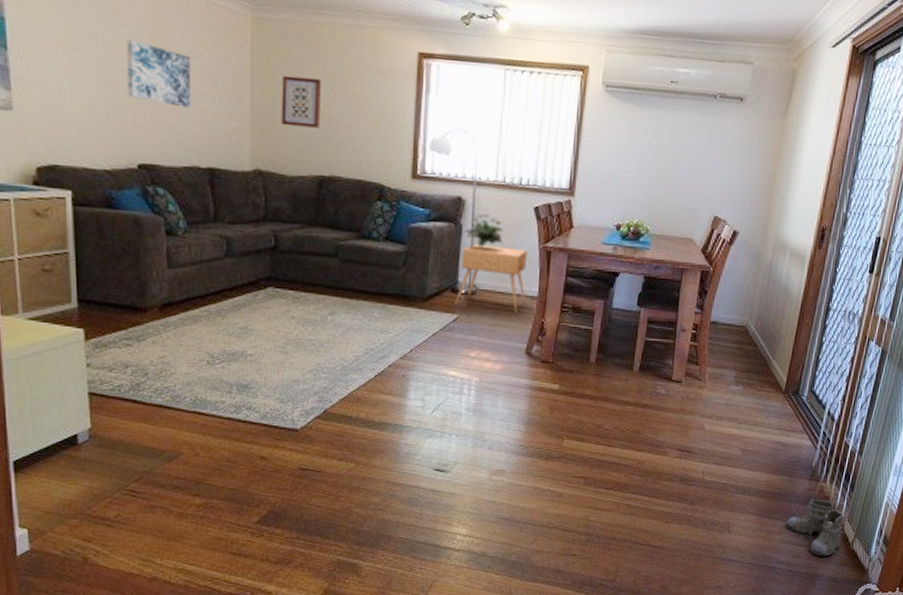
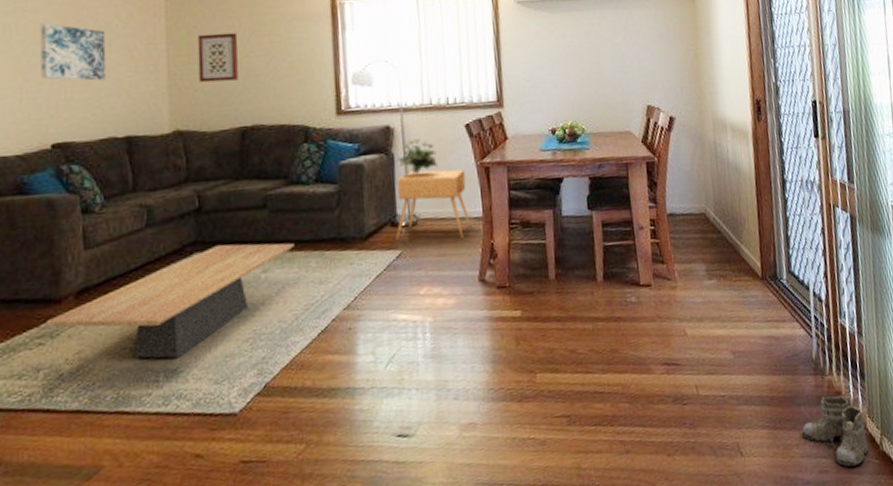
coffee table: none [134,283,361,376] -> present [46,243,295,359]

